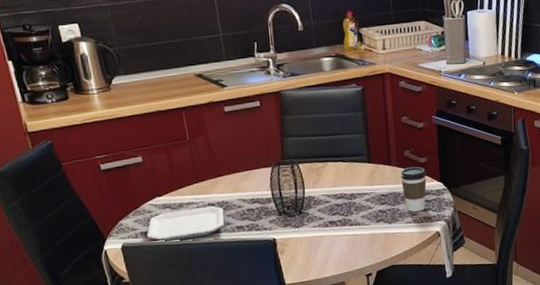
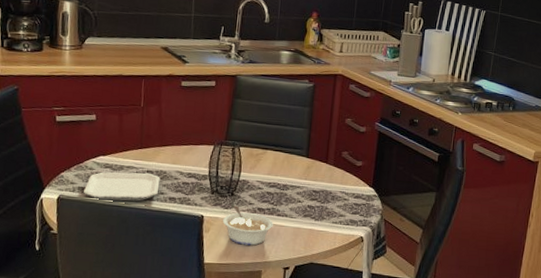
legume: none [296,223,348,261] -> present [223,205,273,246]
coffee cup: present [400,166,427,212] -> none [334,168,361,213]

